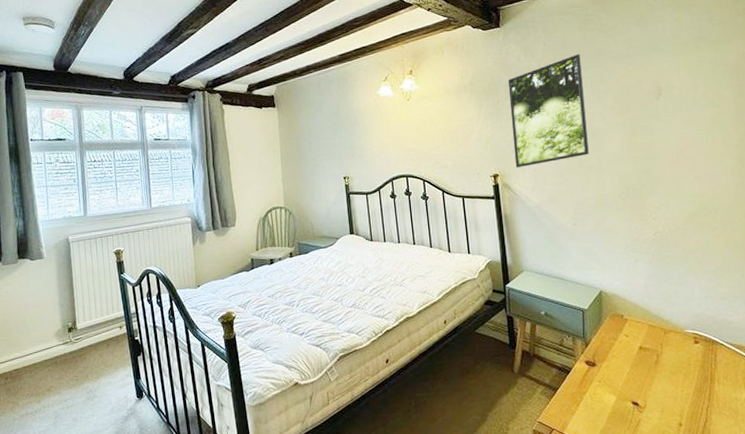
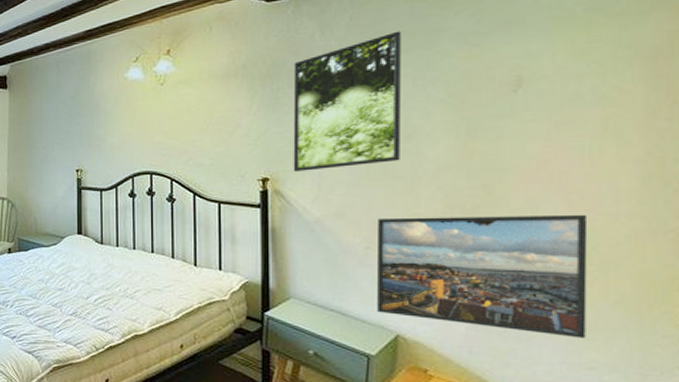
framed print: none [579,186,718,278] -> present [377,214,588,339]

